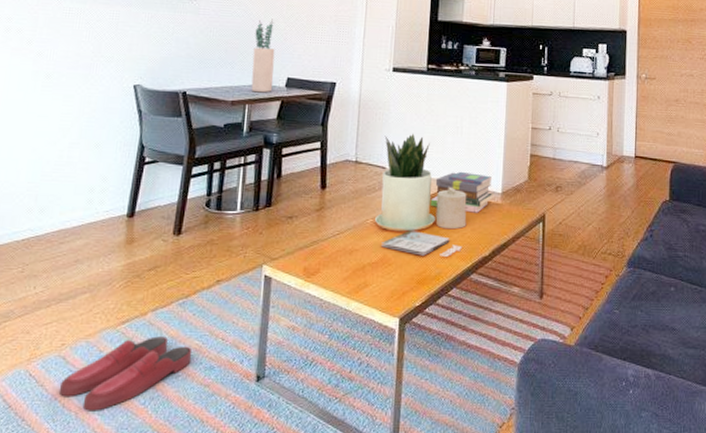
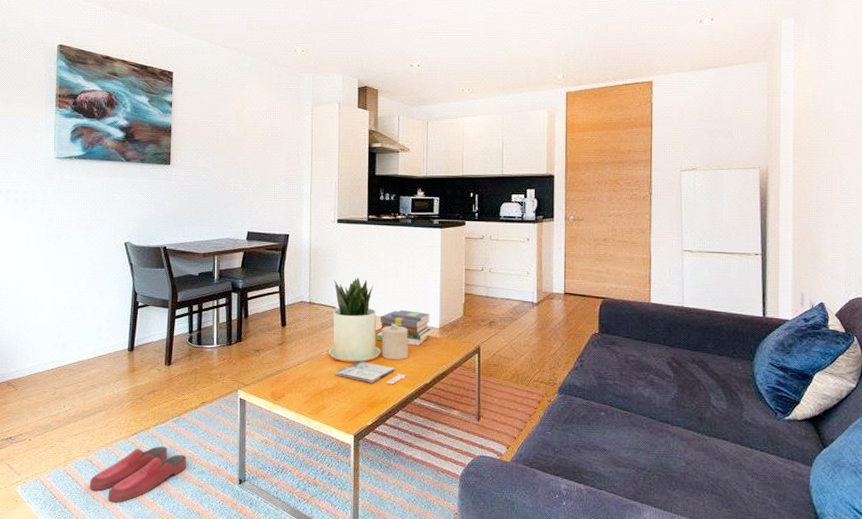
vase: present [251,18,275,93] -> none [218,181,236,246]

